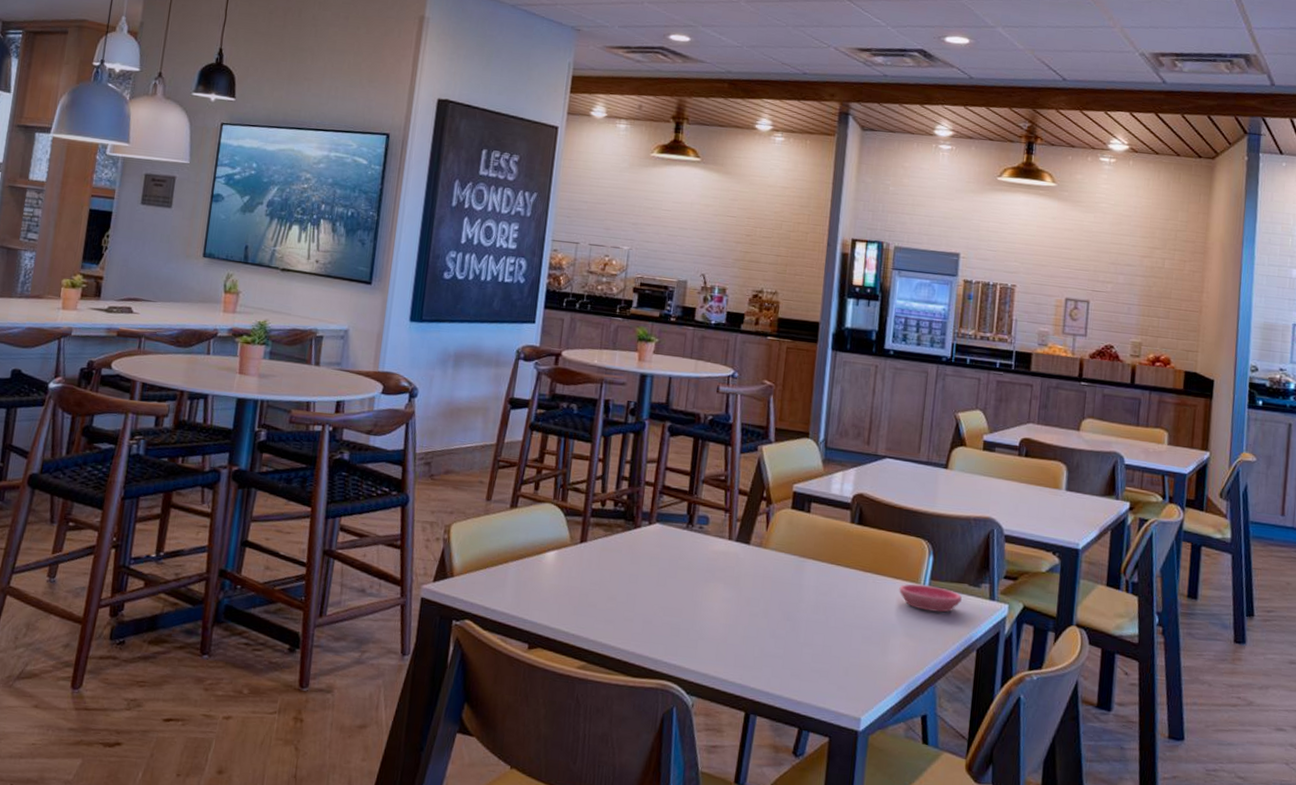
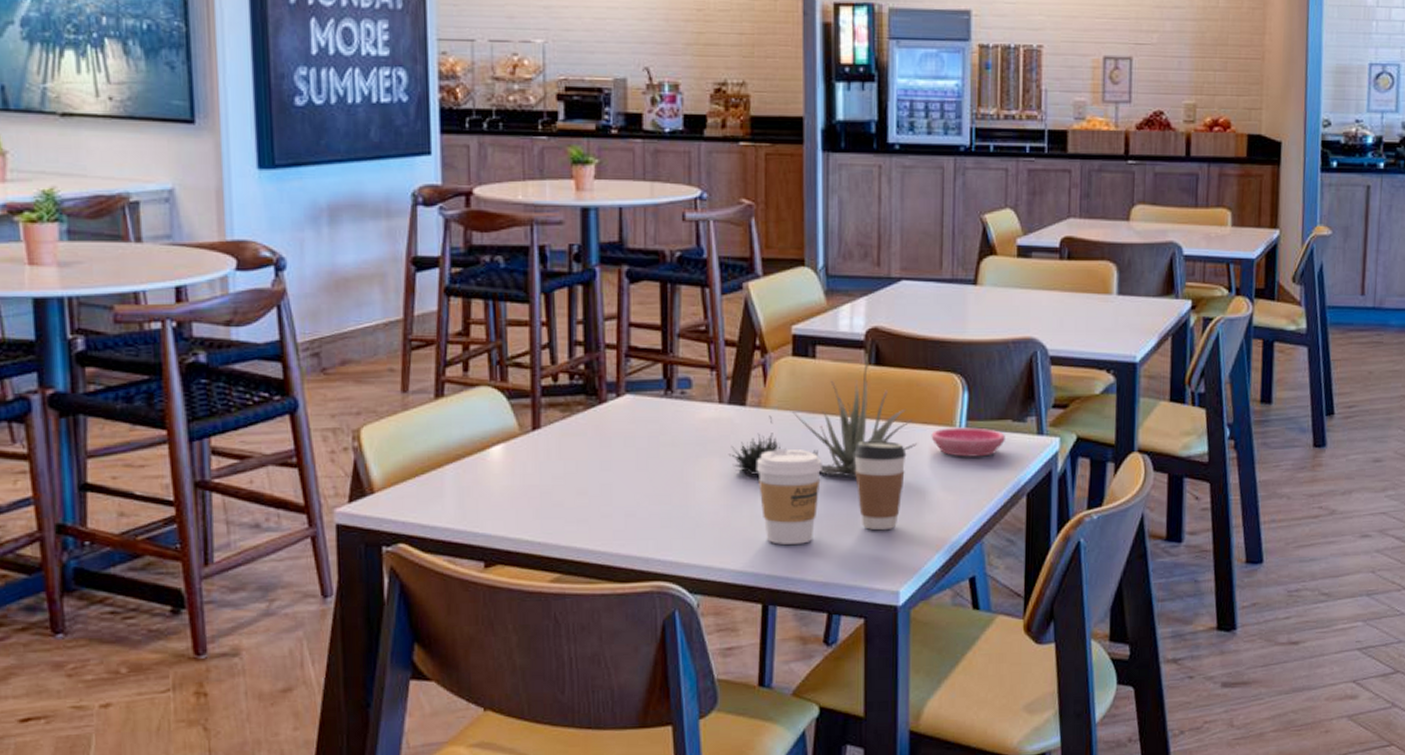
succulent plant: none [731,514,887,616] -> present [728,353,917,478]
coffee cup: none [753,583,807,666] -> present [757,448,822,545]
coffee cup: none [833,585,878,664] -> present [854,440,907,531]

